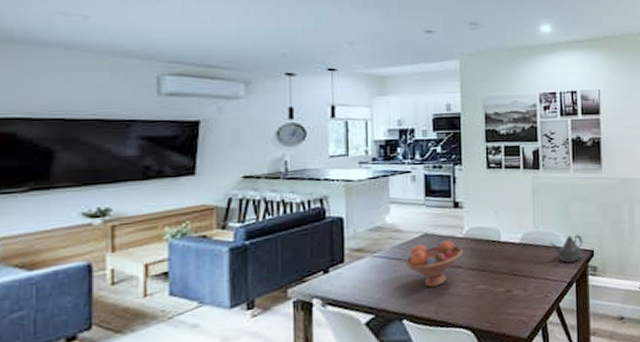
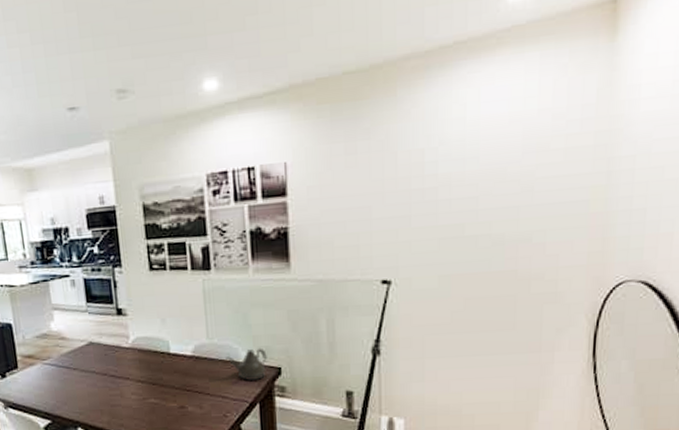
fruit bowl: present [405,240,463,287] -> none [73,349,131,398]

